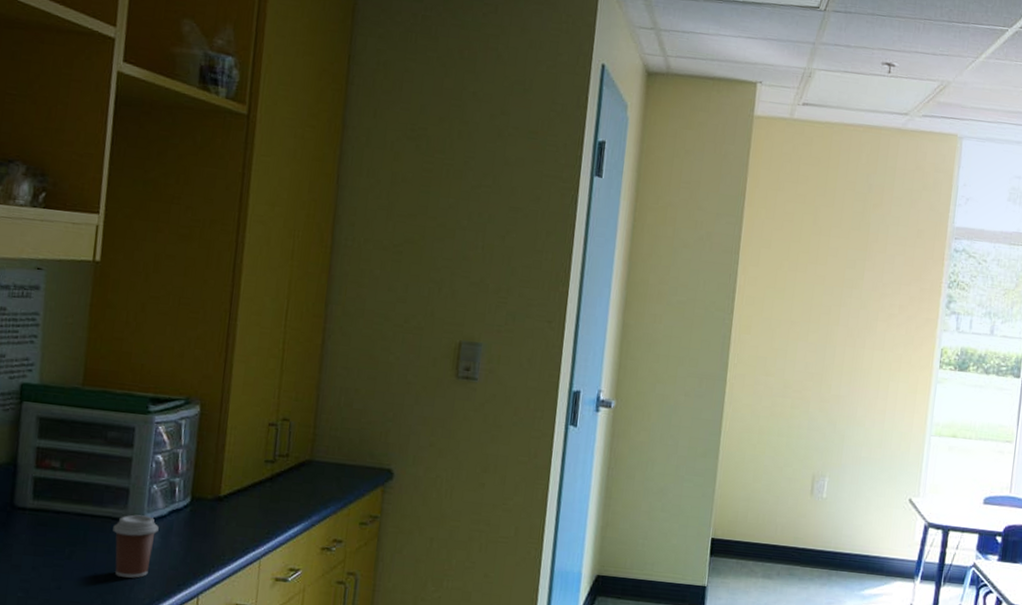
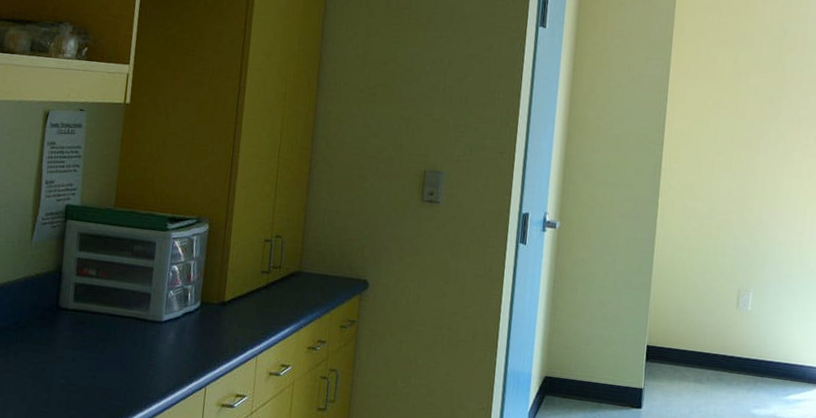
coffee cup: present [113,514,159,578] -> none [137,316,174,370]

